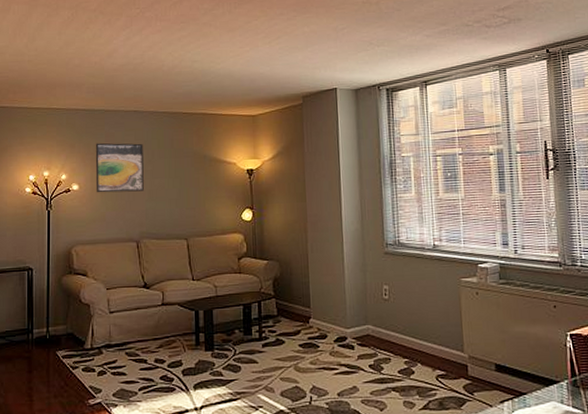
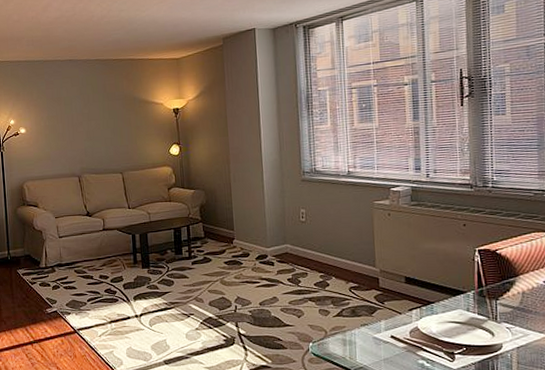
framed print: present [95,142,144,193] -> none [37,89,82,135]

